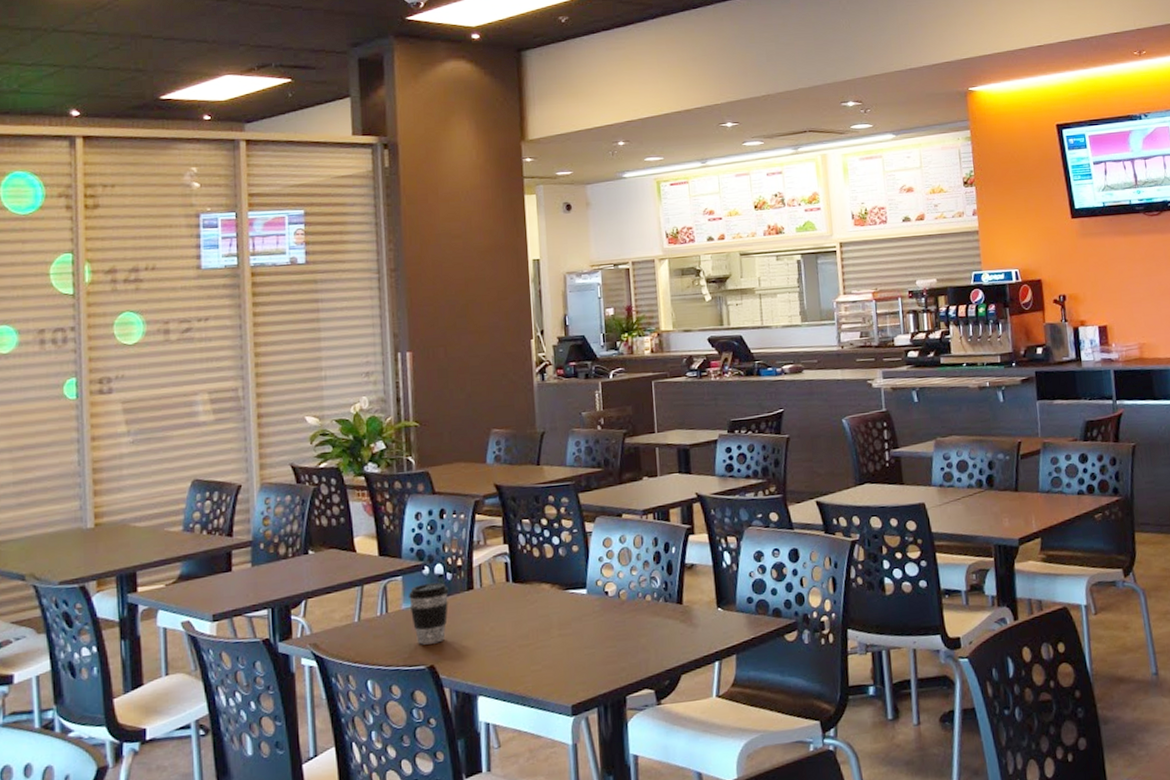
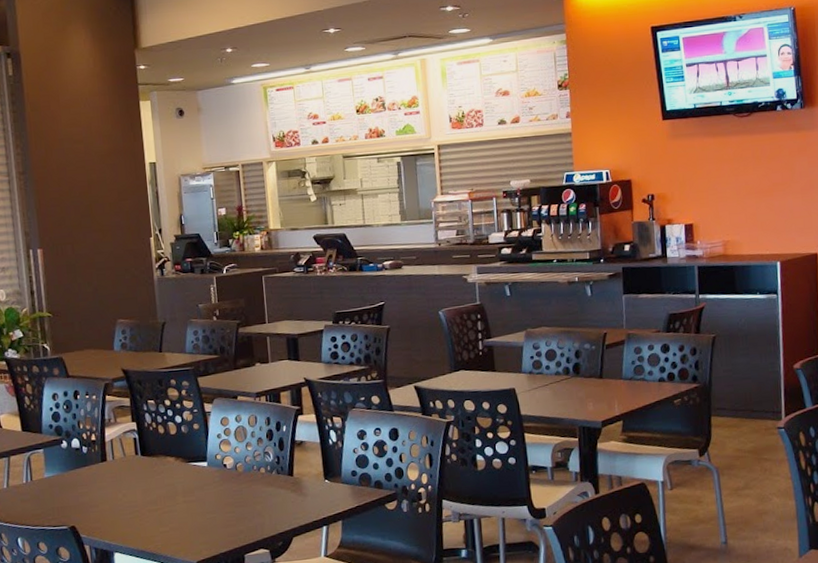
coffee cup: present [409,582,449,645] -> none [50,454,85,509]

